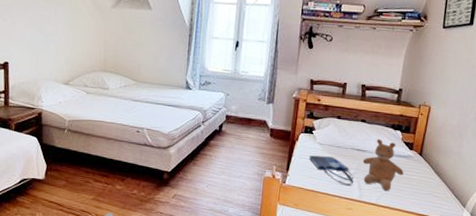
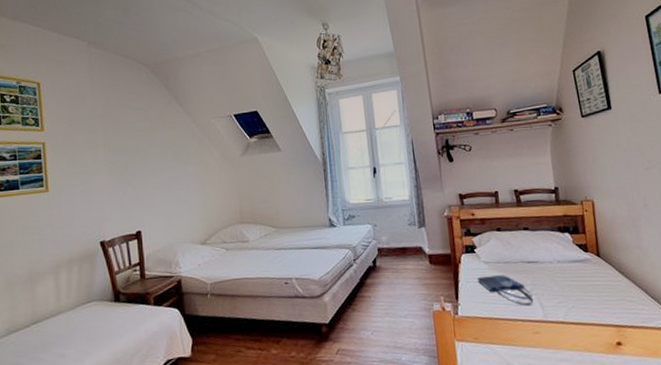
teddy bear: present [362,139,404,191] -> none [537,246,586,304]

